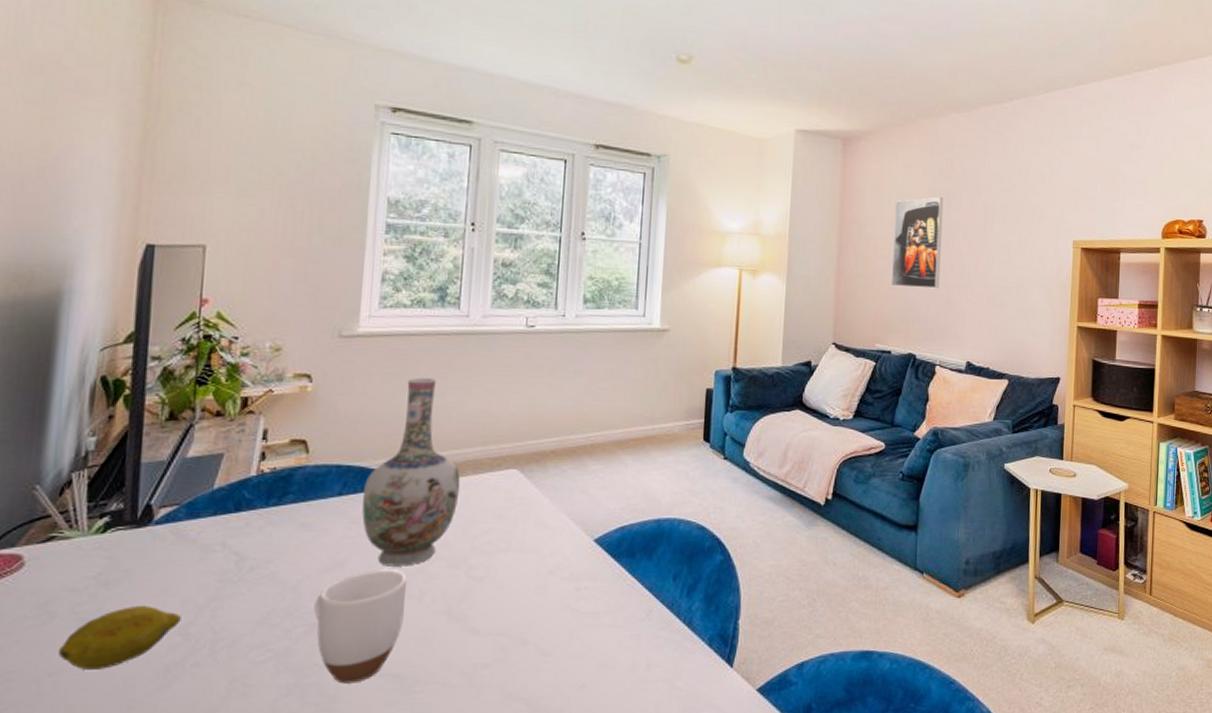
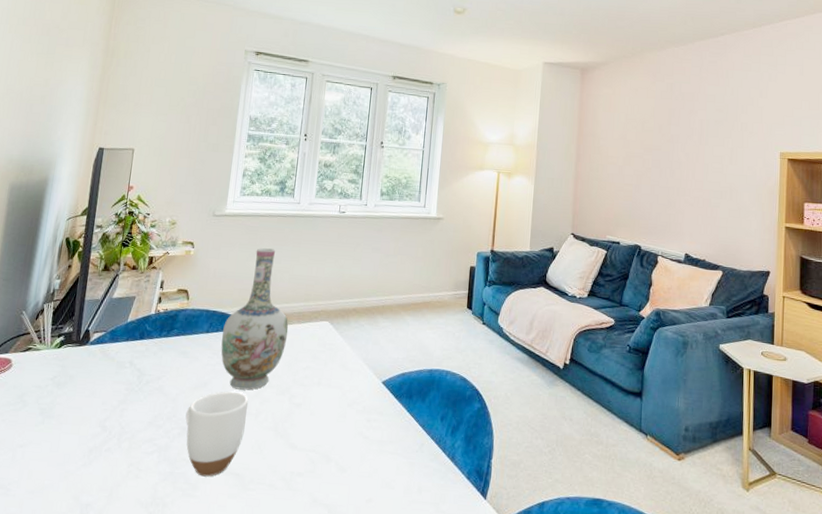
fruit: present [57,606,181,670] -> none [26,402,102,446]
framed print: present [890,197,944,289] -> none [620,115,665,191]

